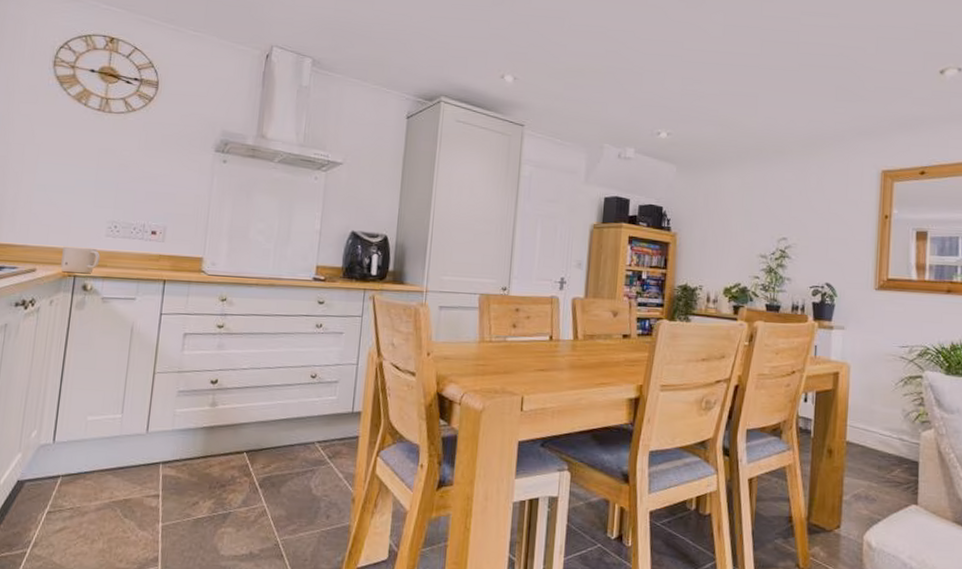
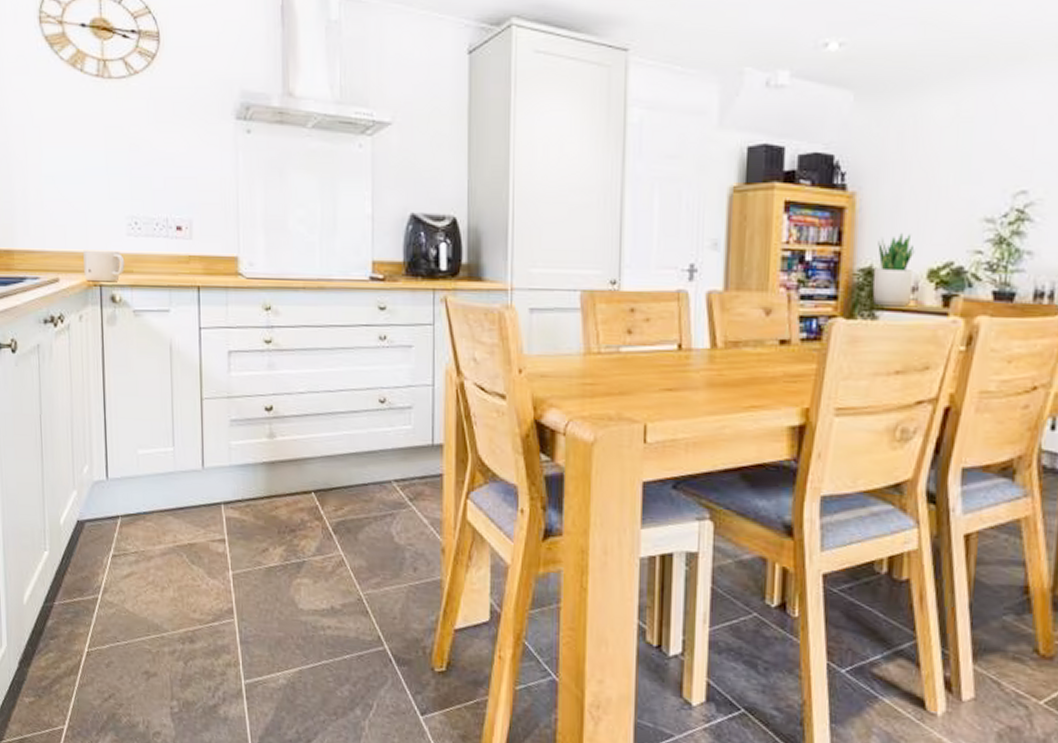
planter: none [687,262,715,314] -> present [872,233,915,307]

